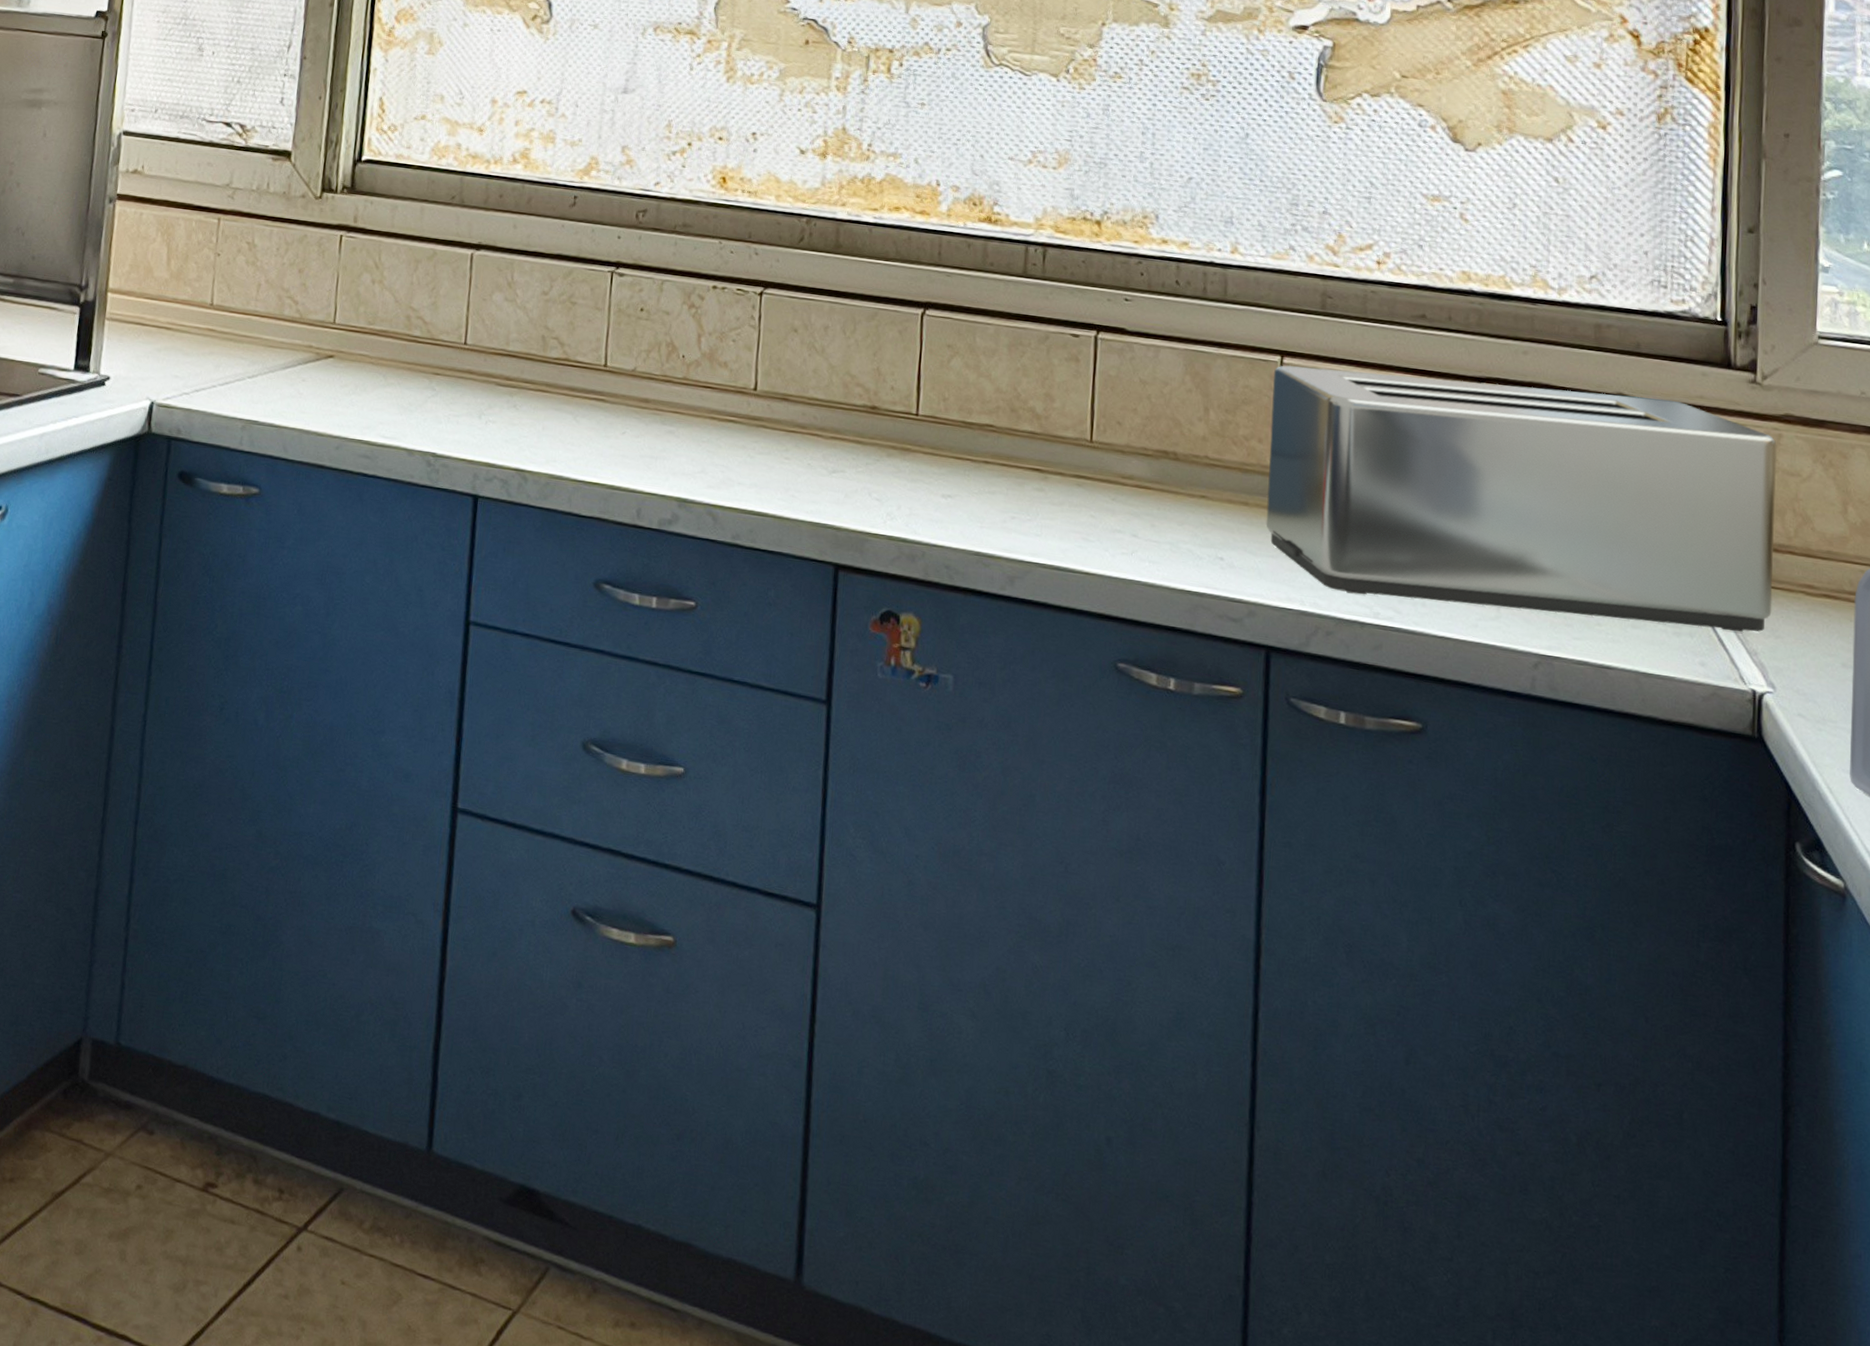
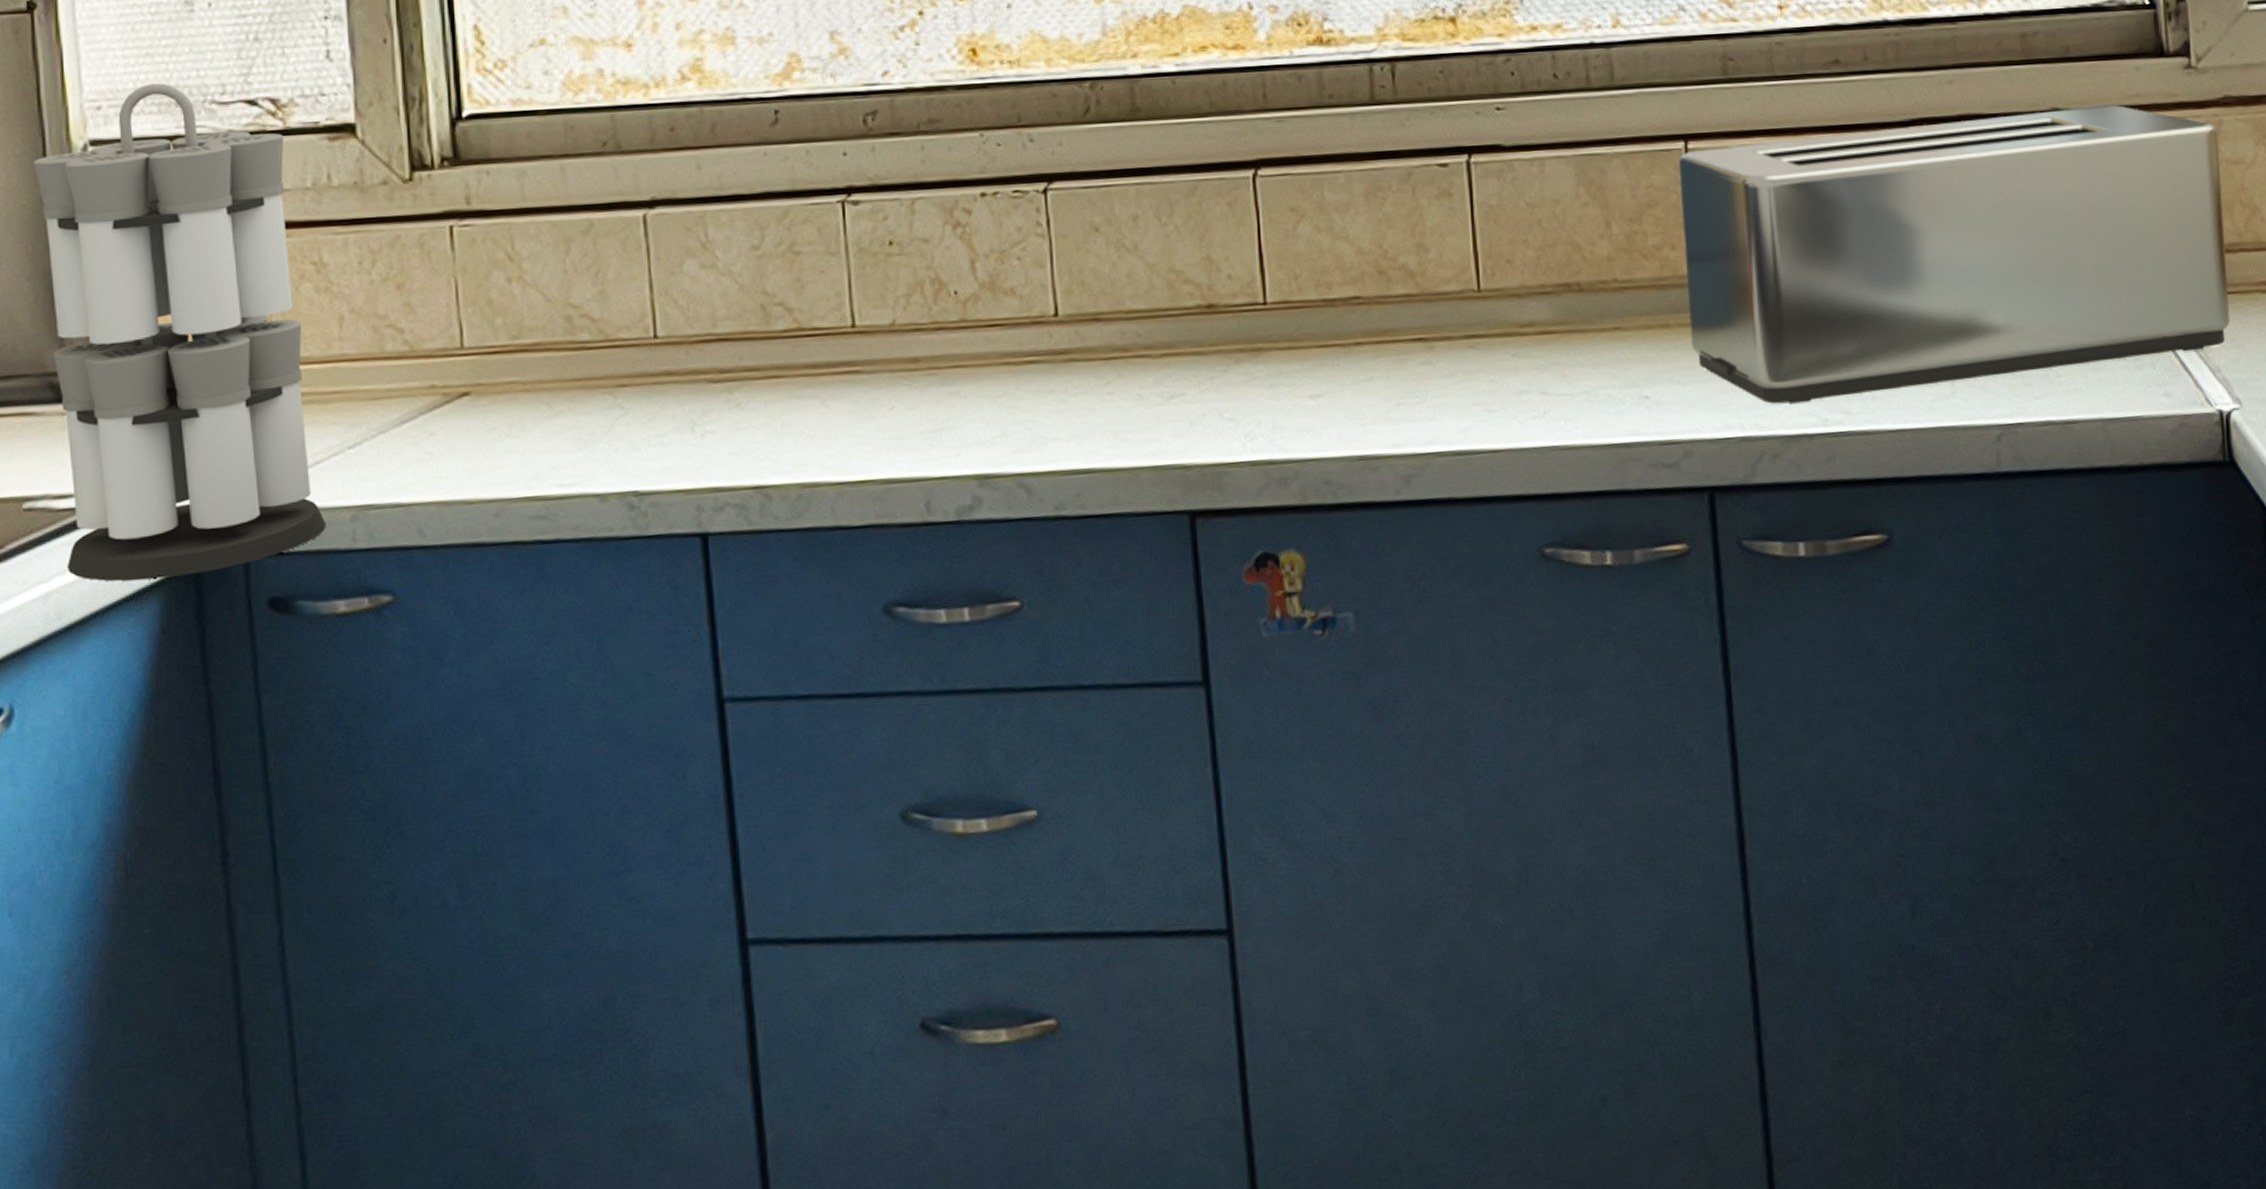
spice rack: none [58,99,245,444] -> present [33,82,326,582]

